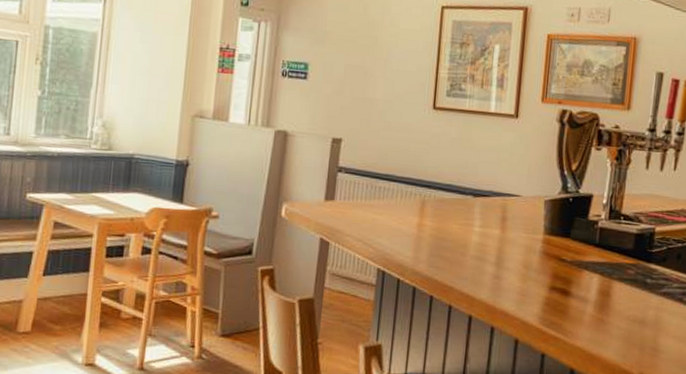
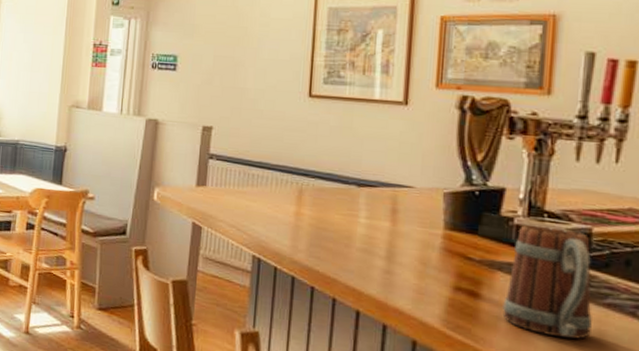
beer mug: none [586,227,654,326] -> present [502,224,592,339]

